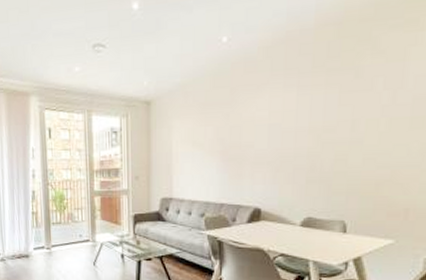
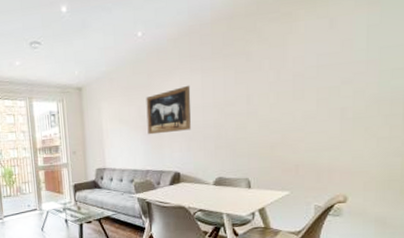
wall art: none [225,104,282,162] -> present [146,85,191,135]

